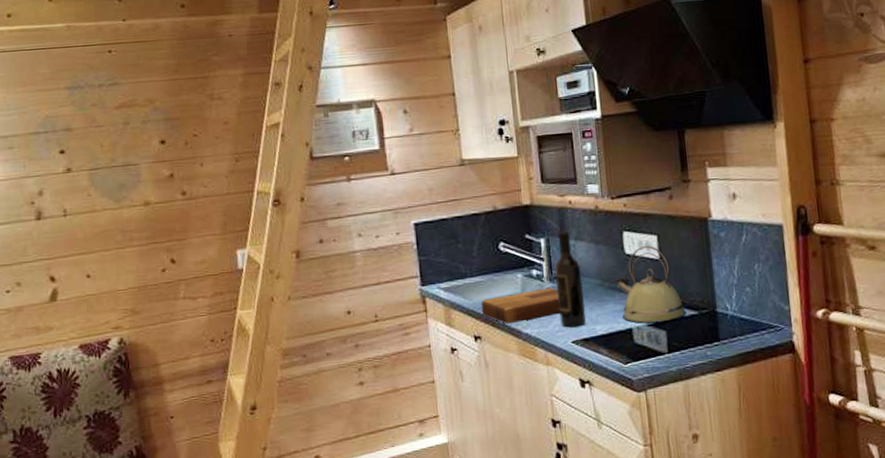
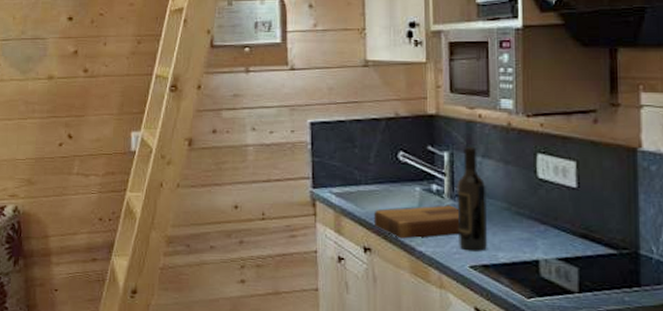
kettle: present [614,245,686,324] -> none [523,171,603,258]

